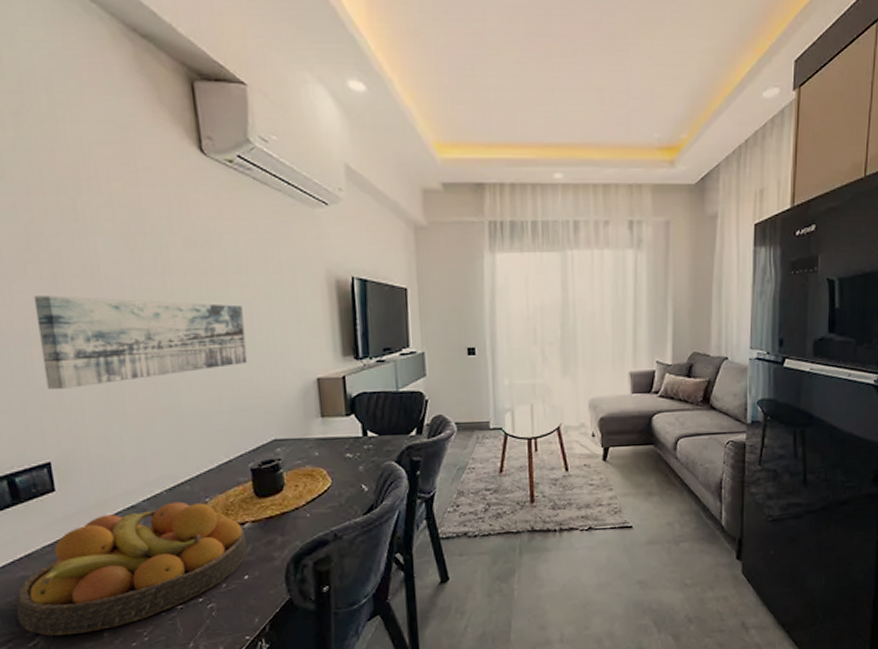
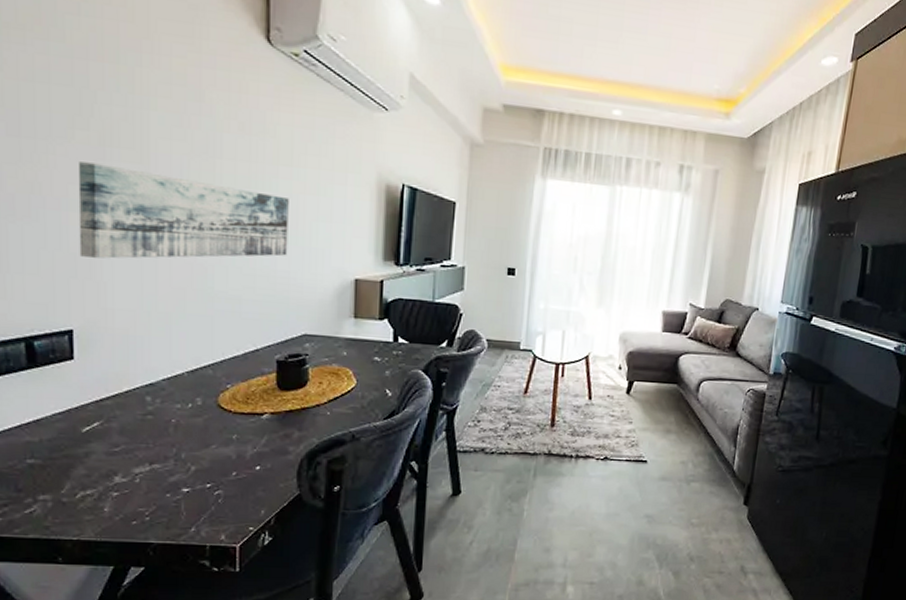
fruit bowl: present [15,501,247,636] -> none [16,384,263,507]

